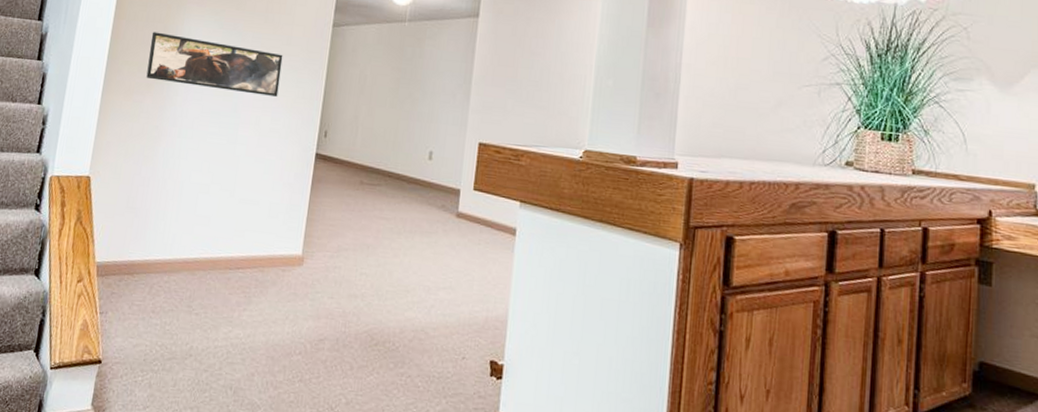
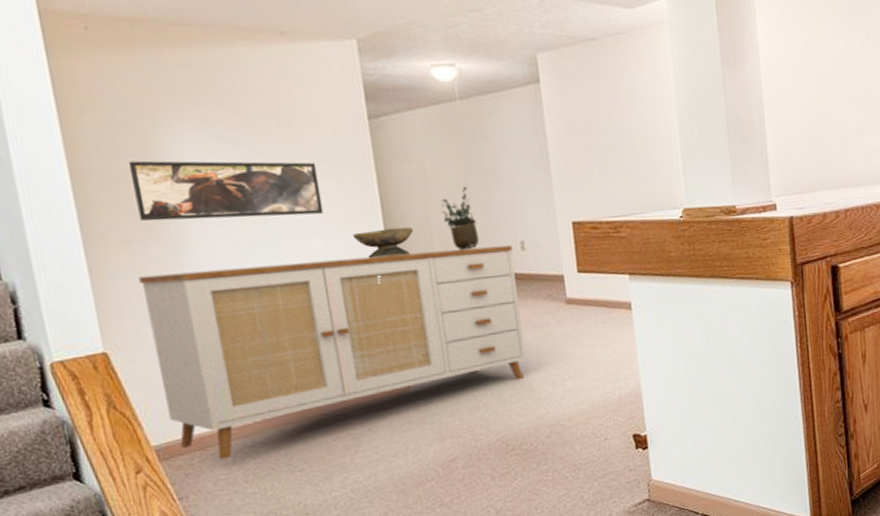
sideboard: none [115,121,422,288] -> present [138,245,526,460]
decorative bowl: none [294,117,344,145] -> present [352,226,414,259]
potted plant: none [370,94,397,150] -> present [441,186,480,251]

